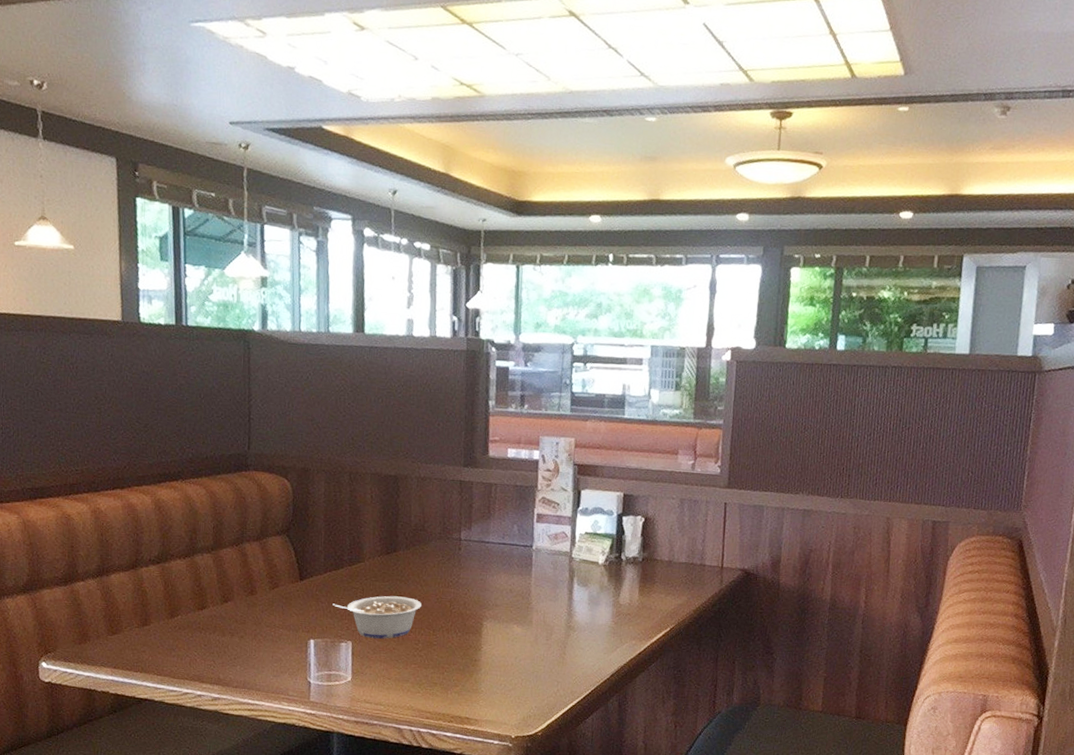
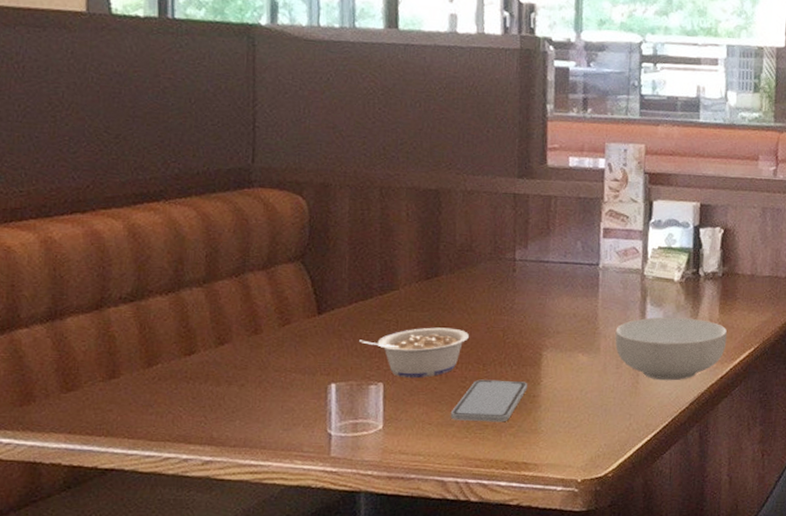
smartphone: none [406,643,471,681] -> present [450,379,528,422]
cereal bowl: none [545,596,646,654] -> present [615,317,728,381]

